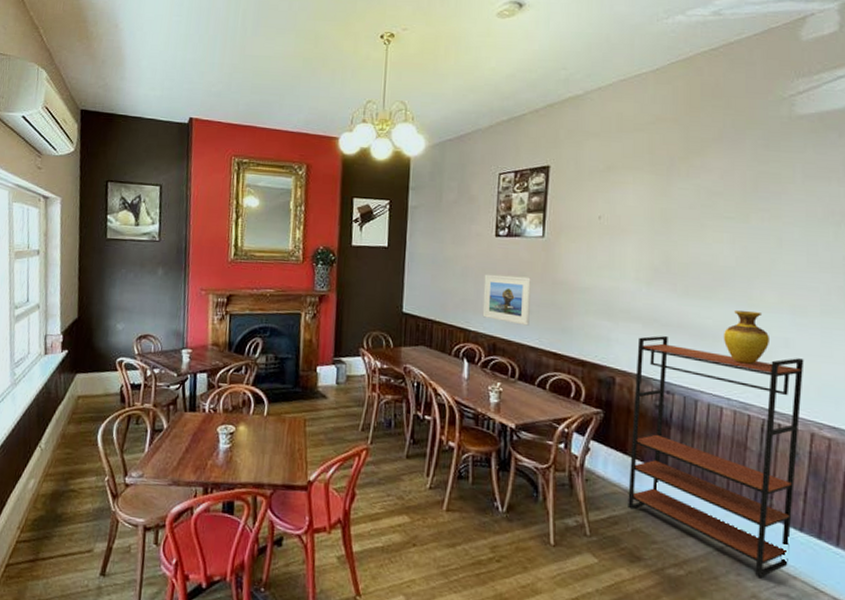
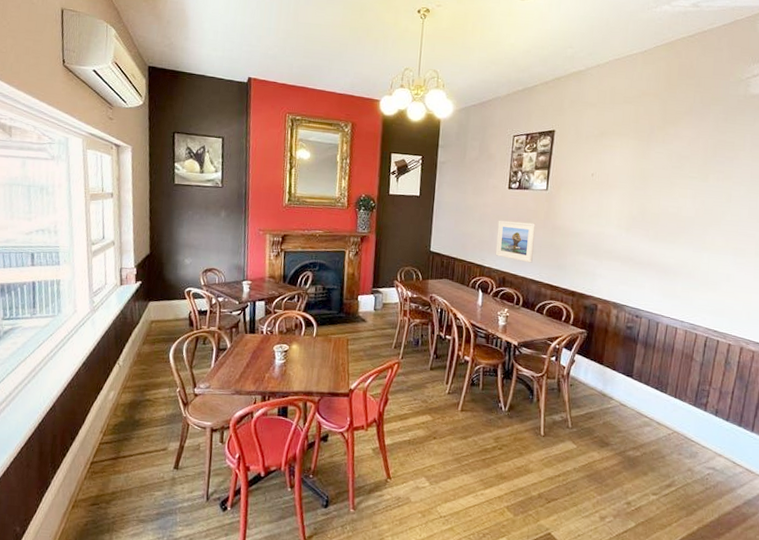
bookshelf: present [628,336,804,578] -> none [601,272,740,457]
vase: present [723,310,771,364] -> none [681,252,717,294]

